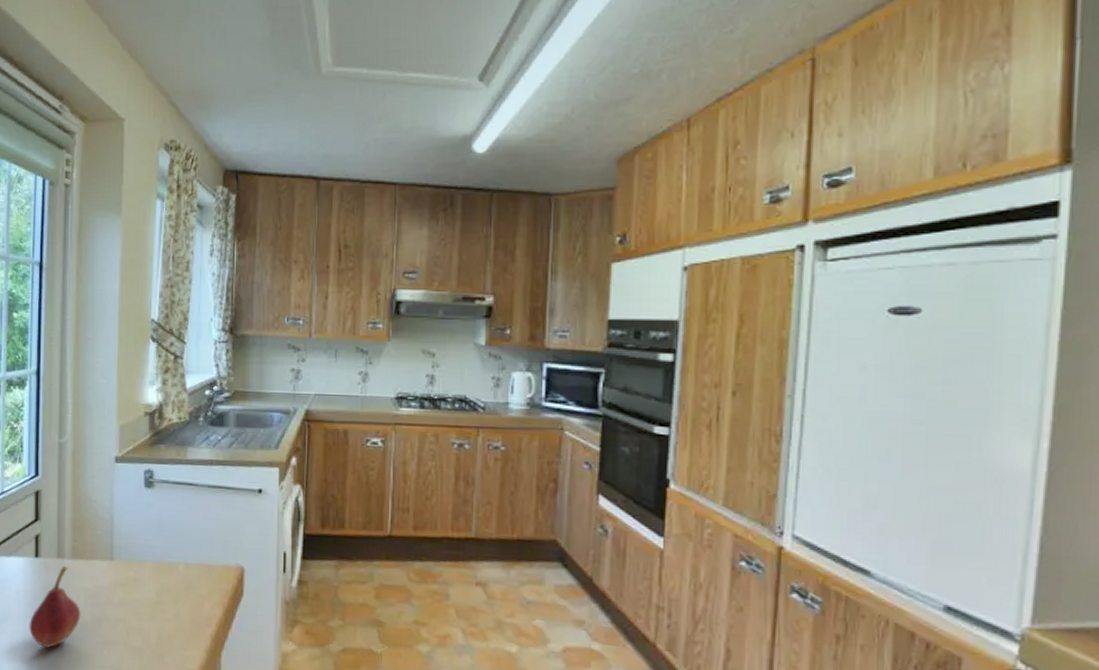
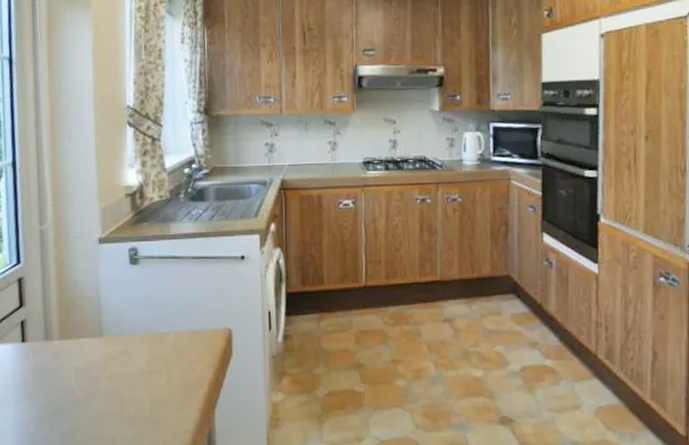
fruit: present [28,565,82,649] -> none [19,347,74,429]

